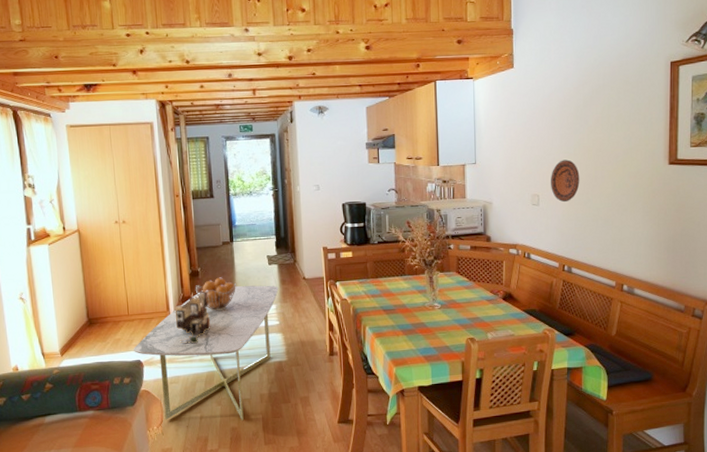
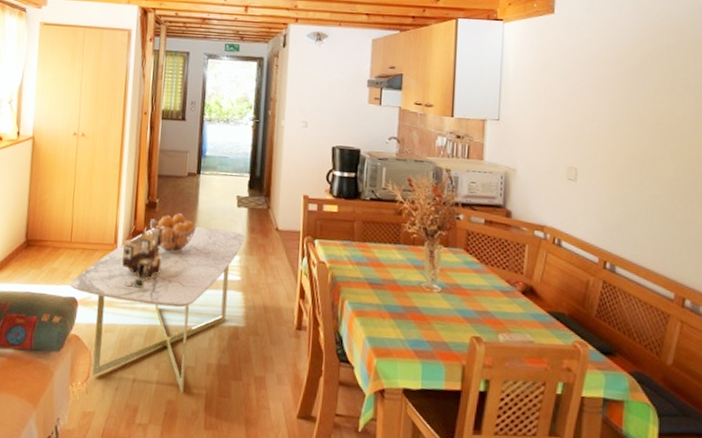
decorative plate: present [551,159,580,203] -> none [593,129,632,182]

